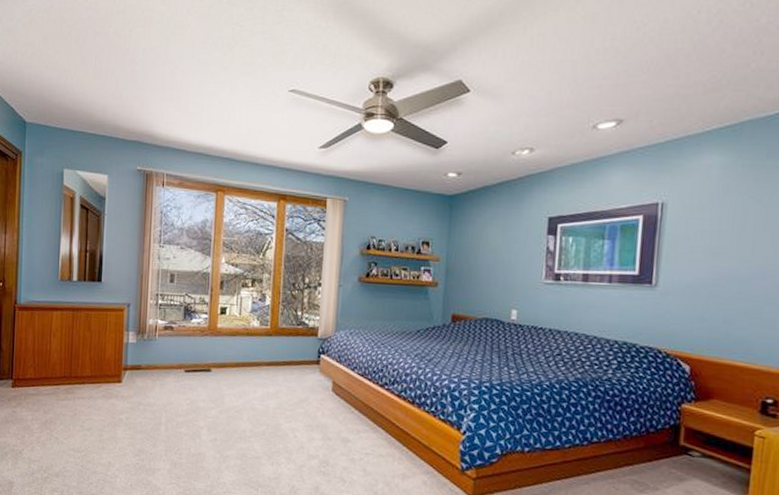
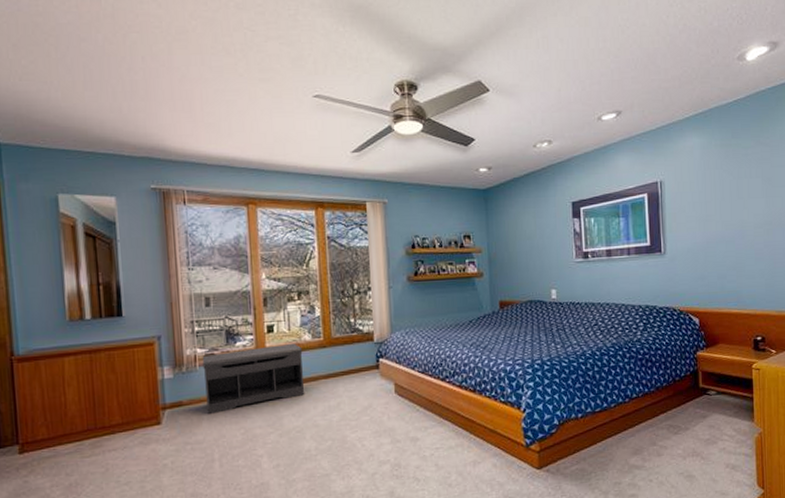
bench: none [160,326,250,382] -> present [202,343,305,415]

